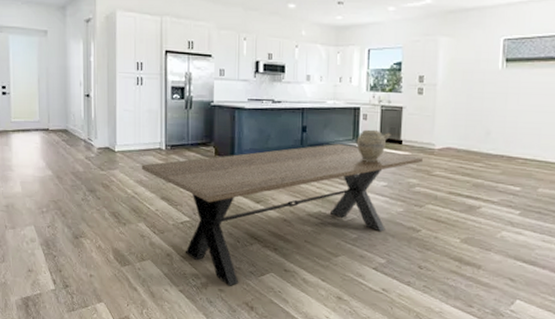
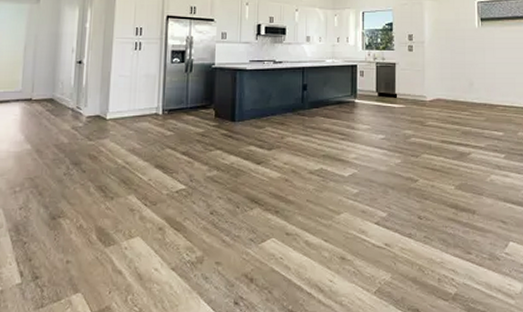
dining table: present [141,144,423,286] -> none [134,100,416,257]
ceramic jug: present [356,129,391,162] -> none [355,85,387,116]

